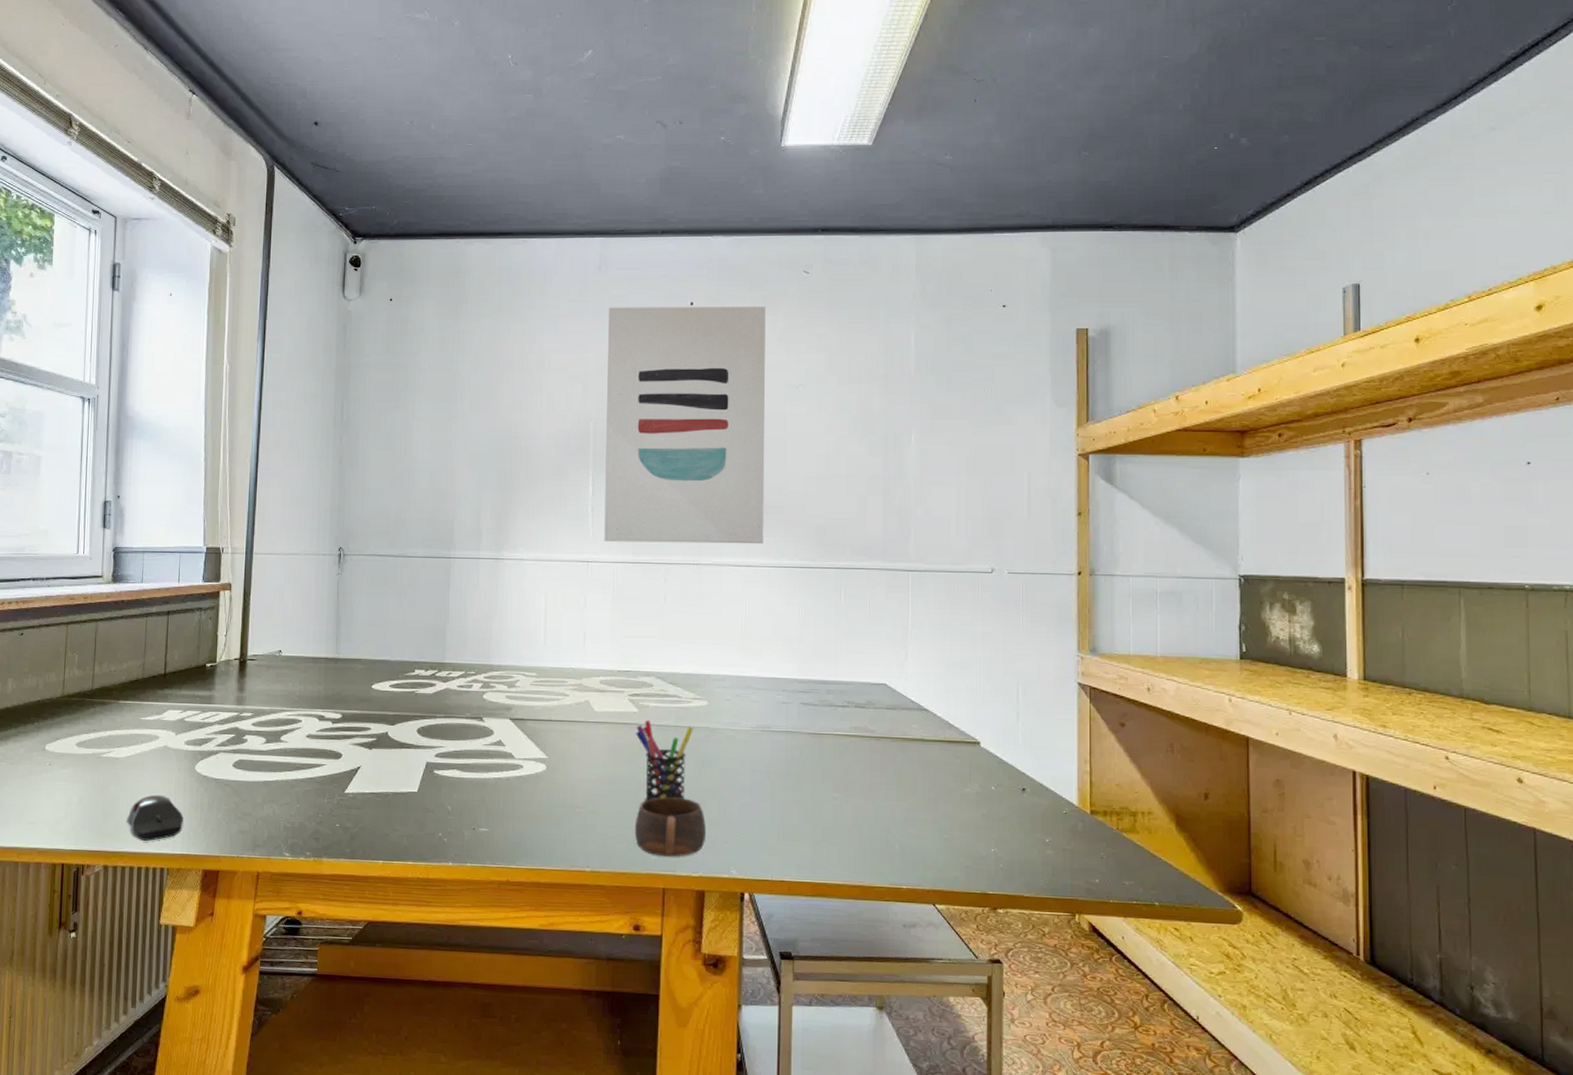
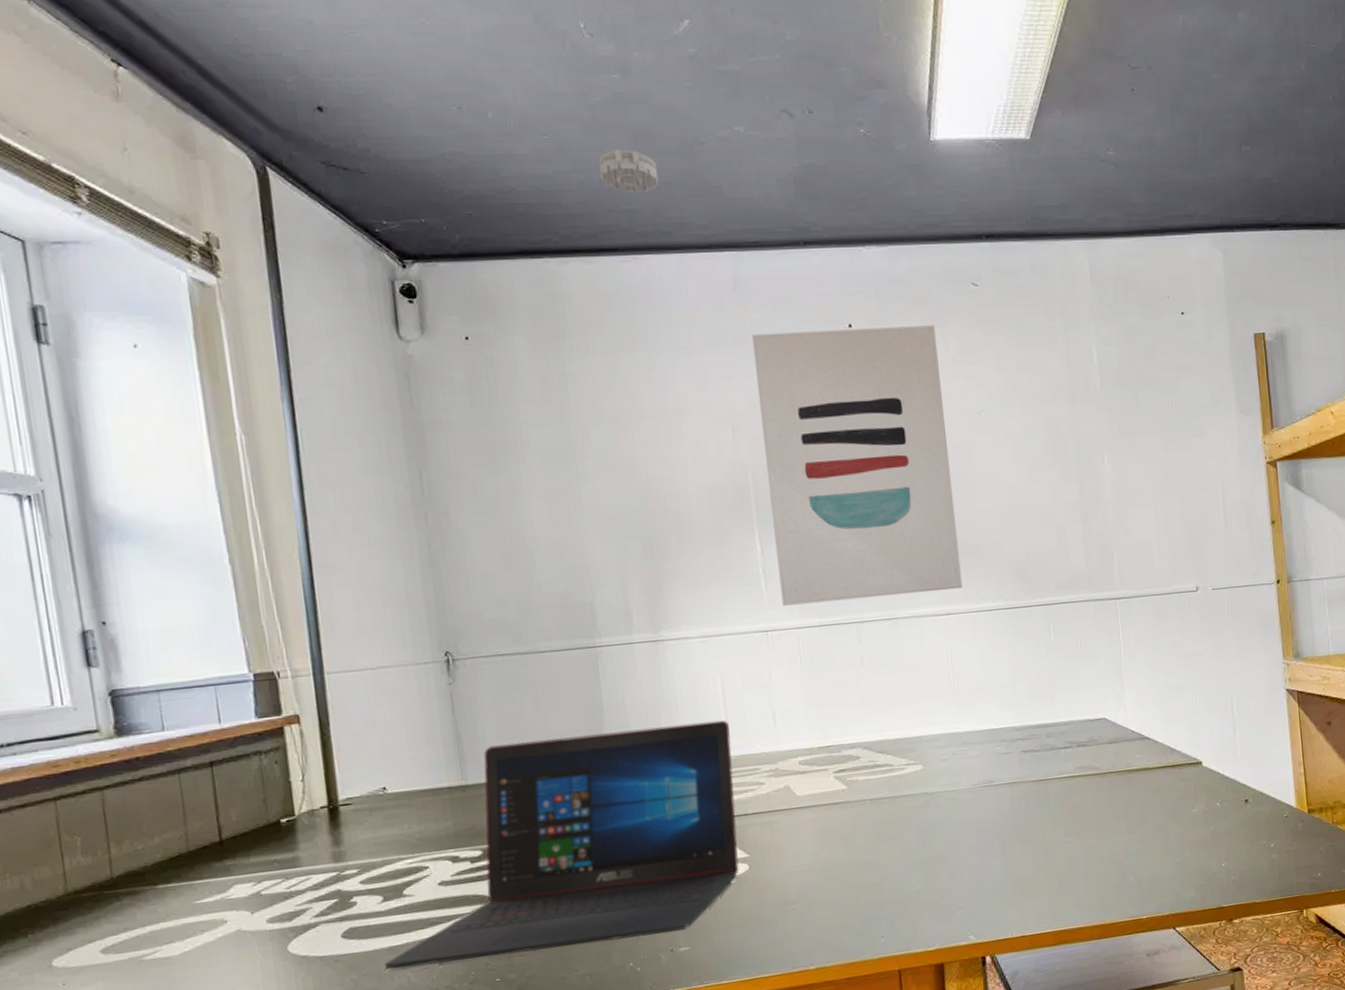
laptop: none [259,628,546,813] -> present [385,720,739,969]
smoke detector: none [507,153,552,188] -> present [598,149,659,192]
cup: present [634,797,707,857] -> none [858,871,939,937]
pen holder: present [635,719,693,802] -> none [846,794,911,883]

